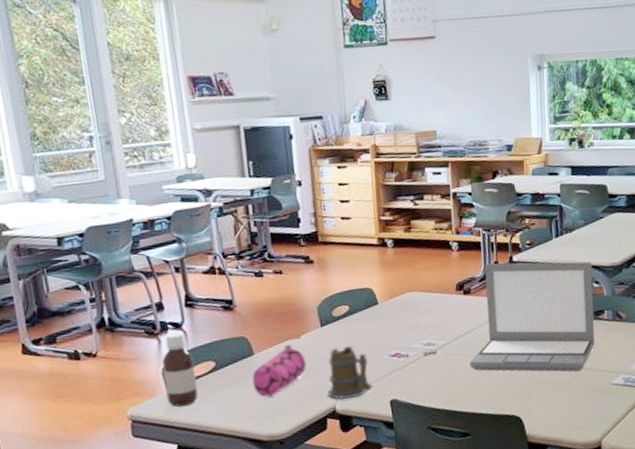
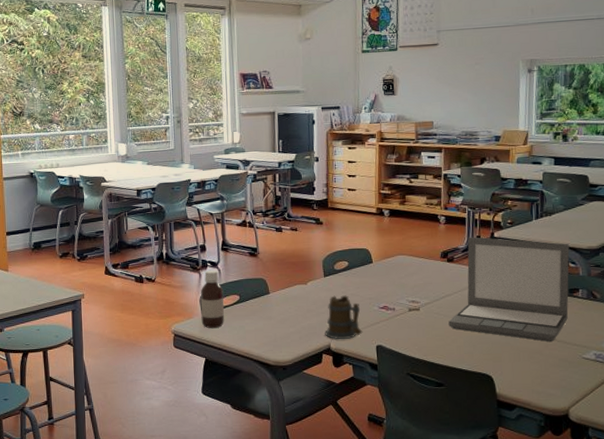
pencil case: present [251,345,307,398] -> none [266,289,310,330]

